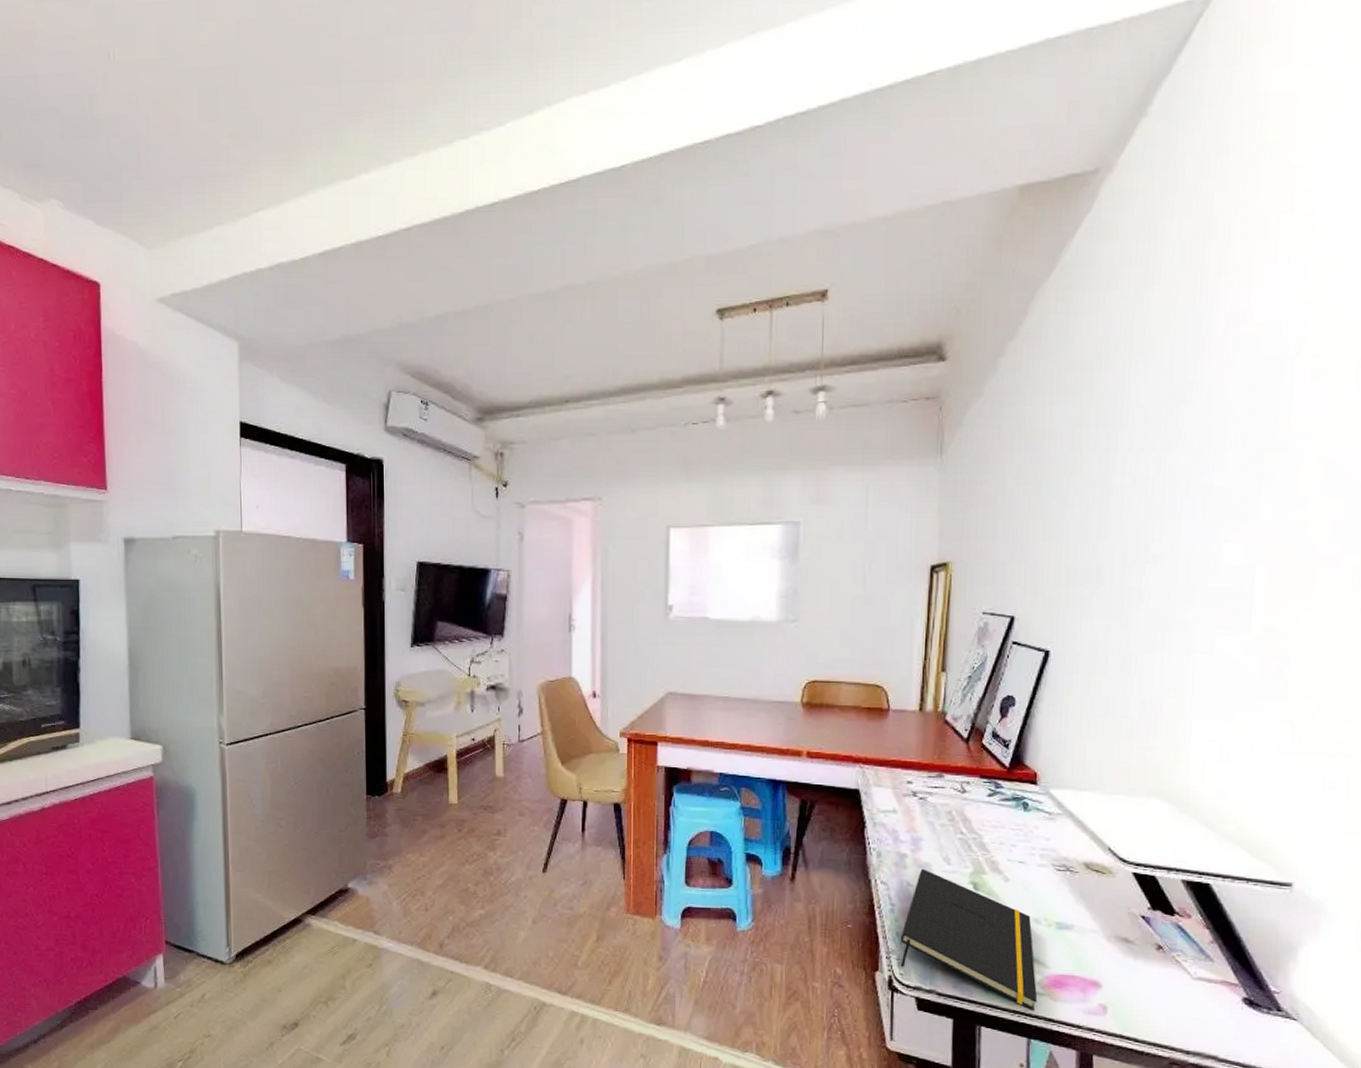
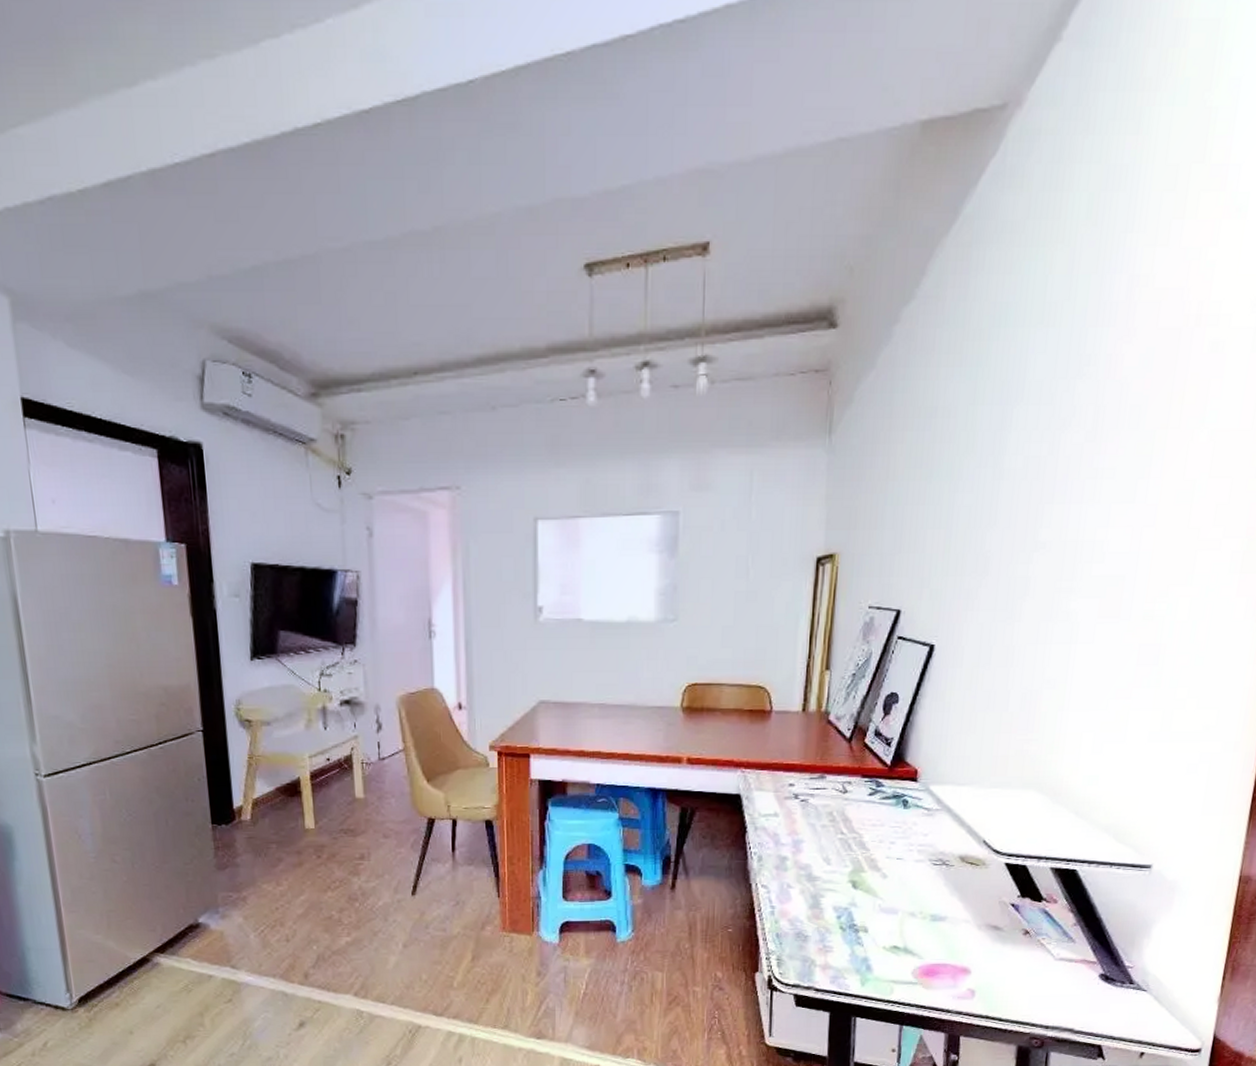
notepad: present [900,868,1038,1010] -> none [780,870,911,999]

